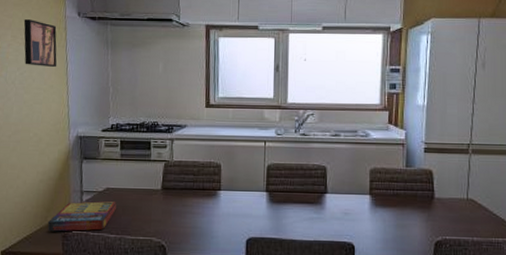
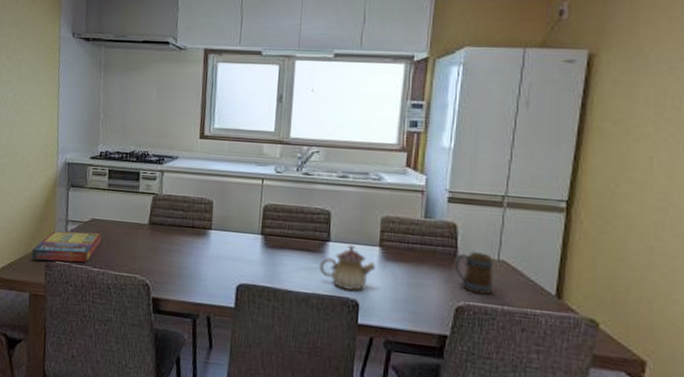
wall art: present [23,19,57,68] -> none [17,39,51,90]
teapot: none [319,194,368,236] -> present [319,244,376,292]
mug: none [433,192,465,229] -> present [455,250,494,295]

